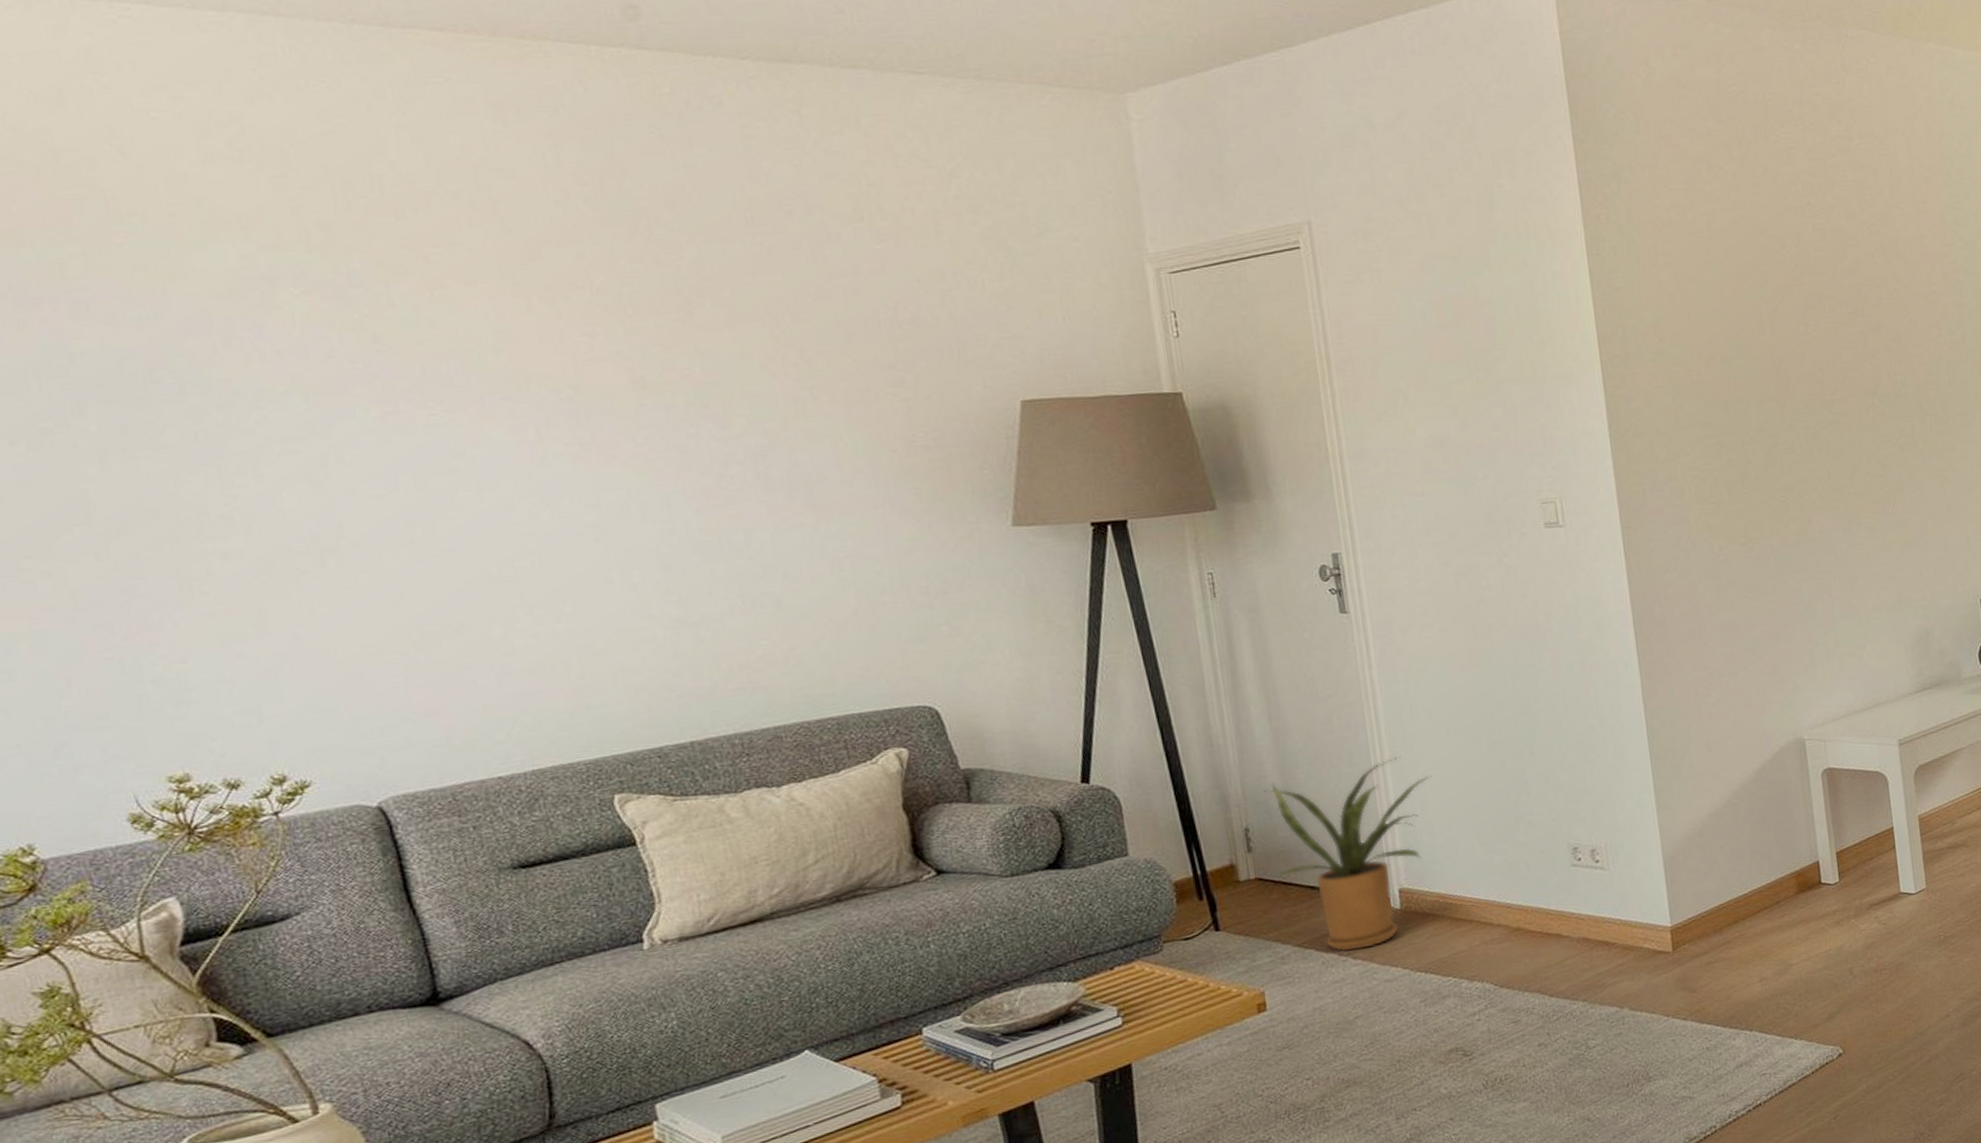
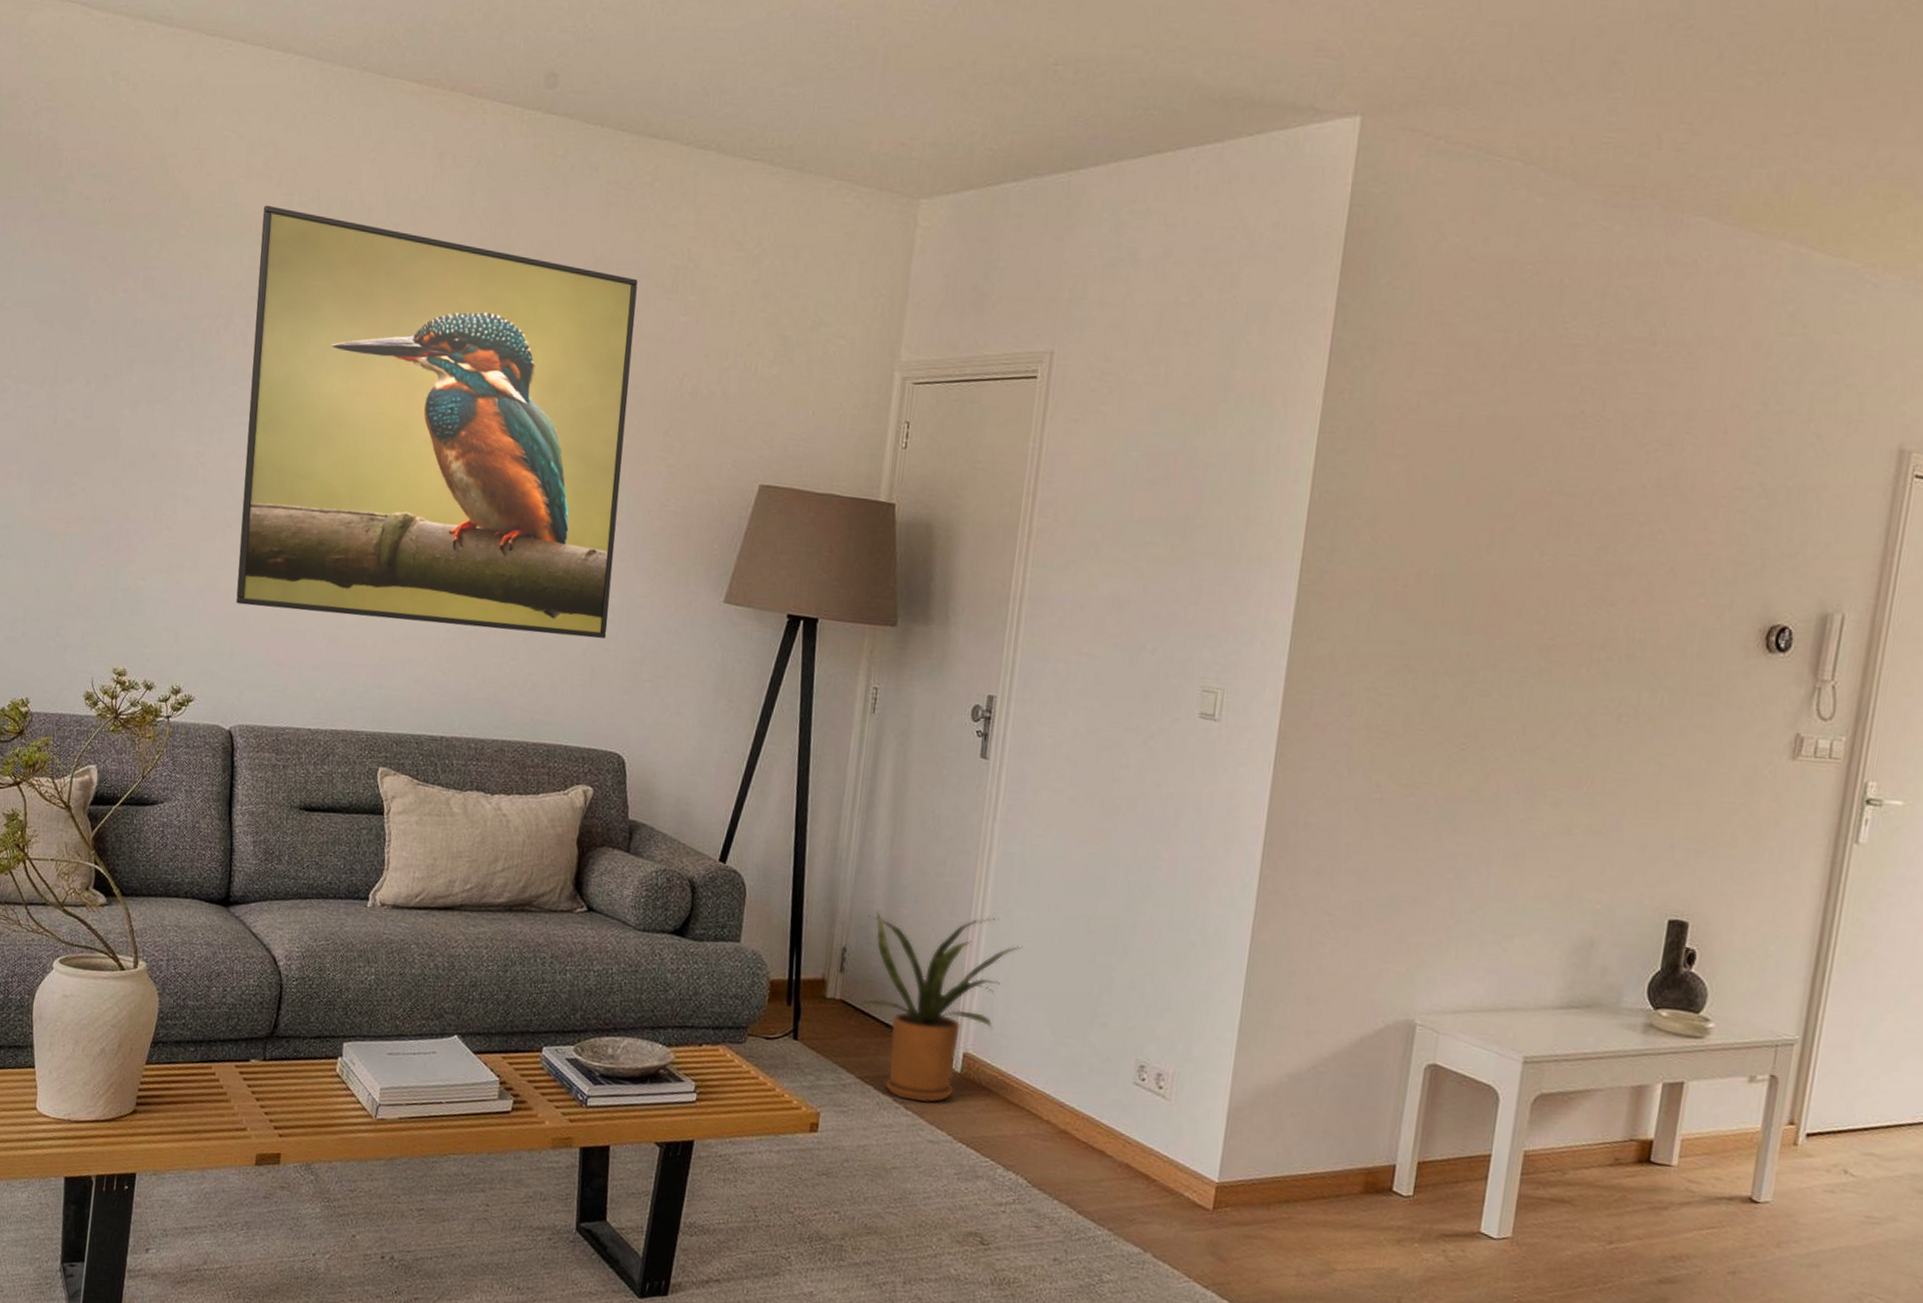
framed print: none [242,192,878,660] -> present [236,205,638,639]

